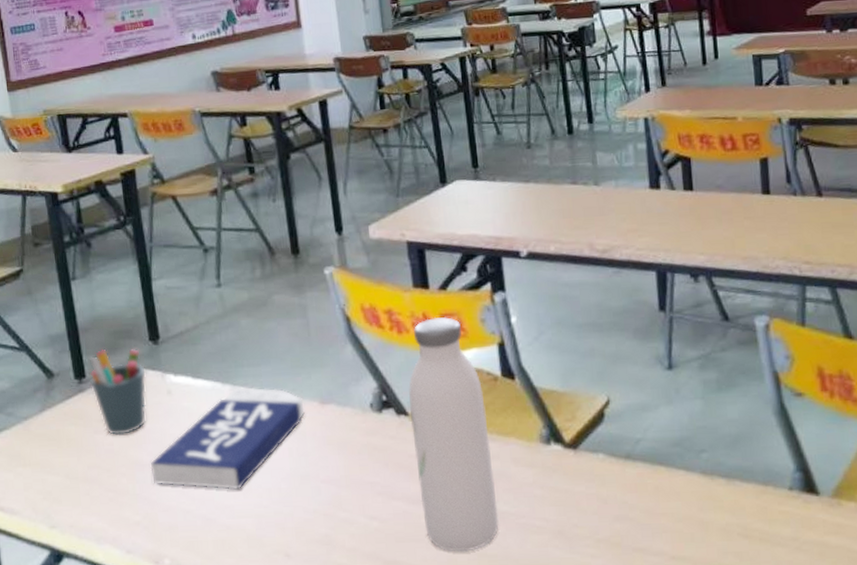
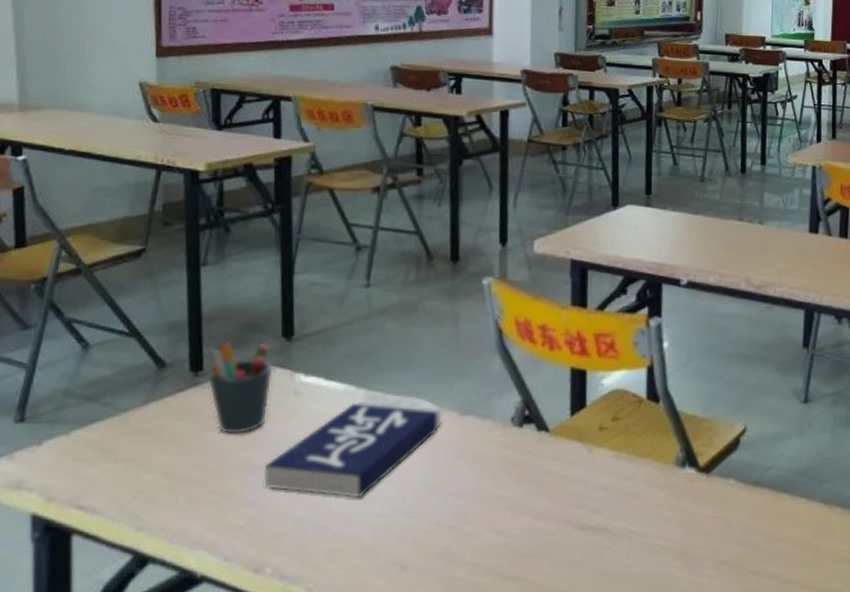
water bottle: present [408,317,499,552] -> none [550,337,628,570]

